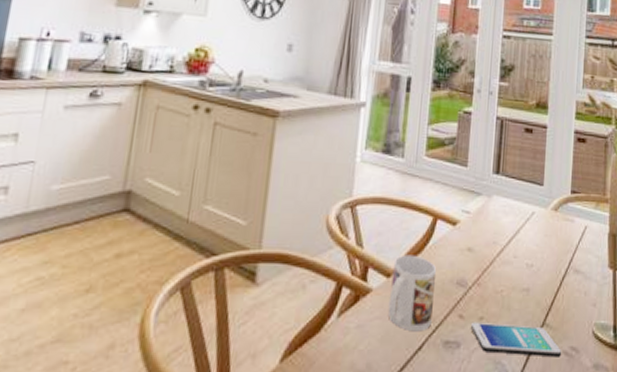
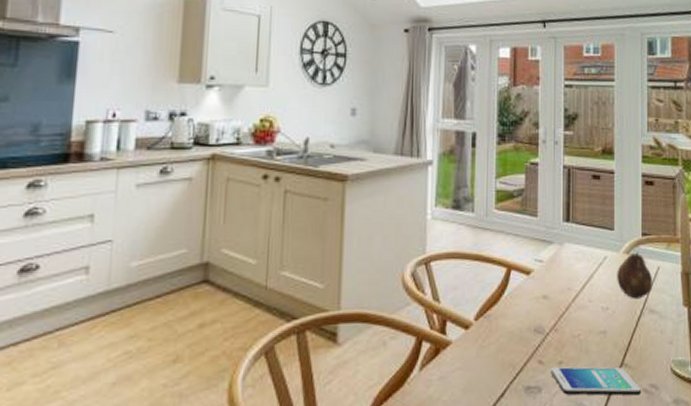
mug: present [388,255,437,332] -> none [468,306,514,380]
fruit: none [543,209,580,258] -> present [617,252,653,299]

